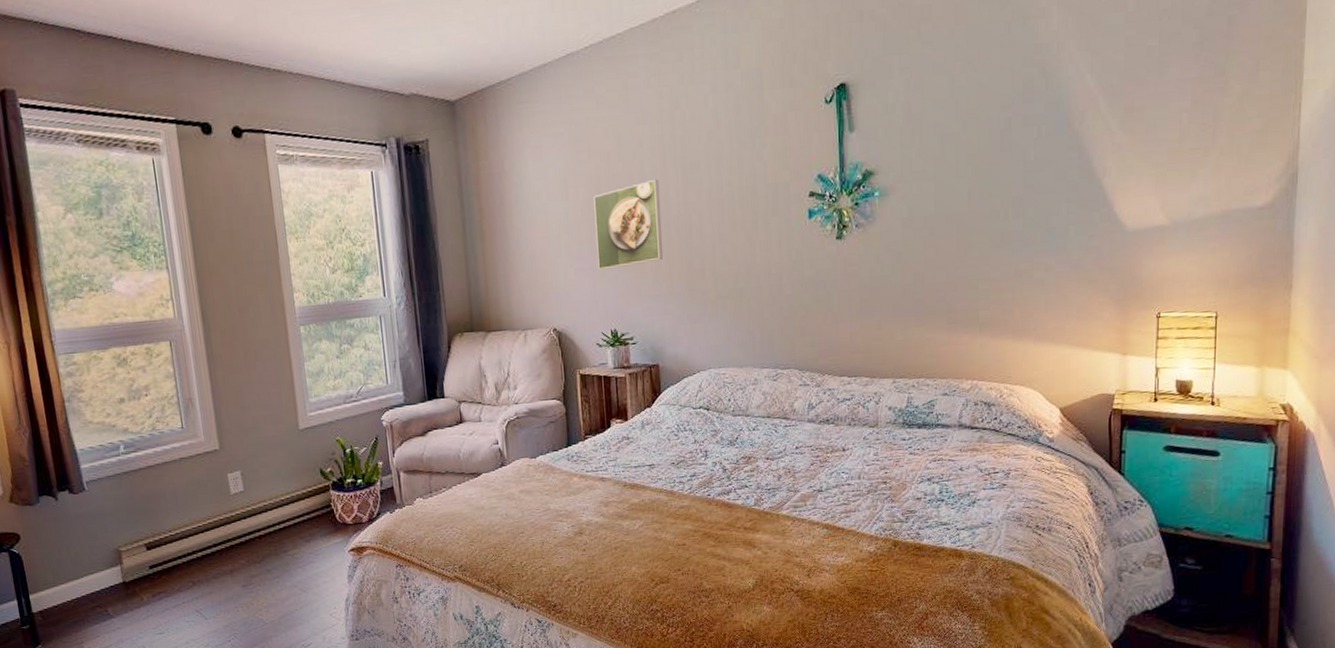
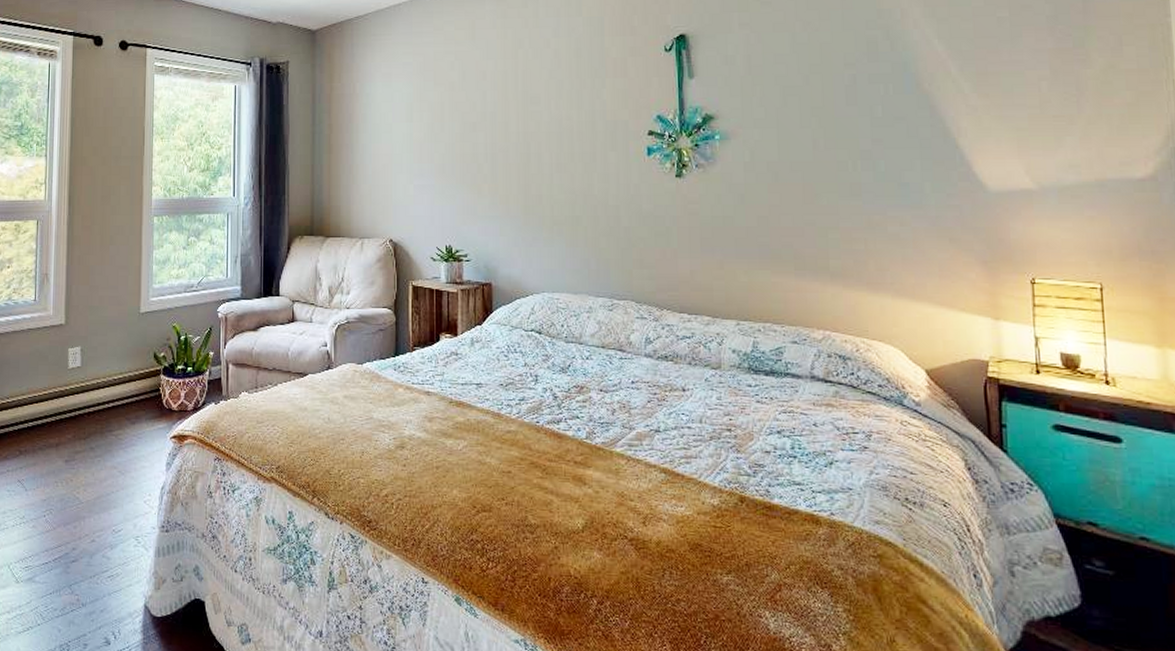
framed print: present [593,180,664,270] -> none [437,110,501,188]

